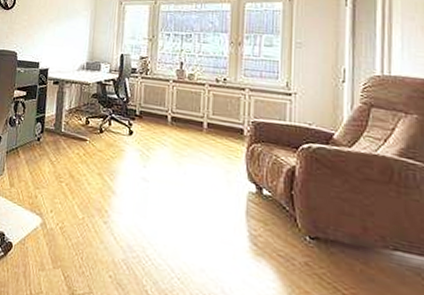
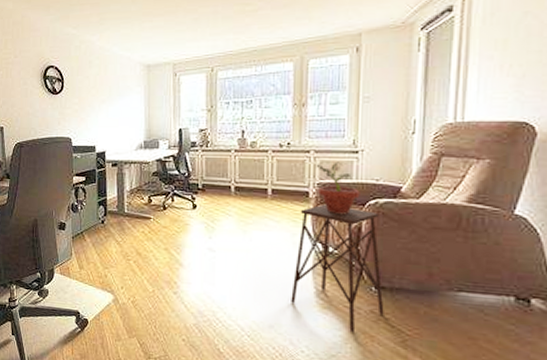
side table: none [223,143,319,285] -> present [291,204,384,332]
potted plant: none [250,102,294,156] -> present [316,162,360,214]

